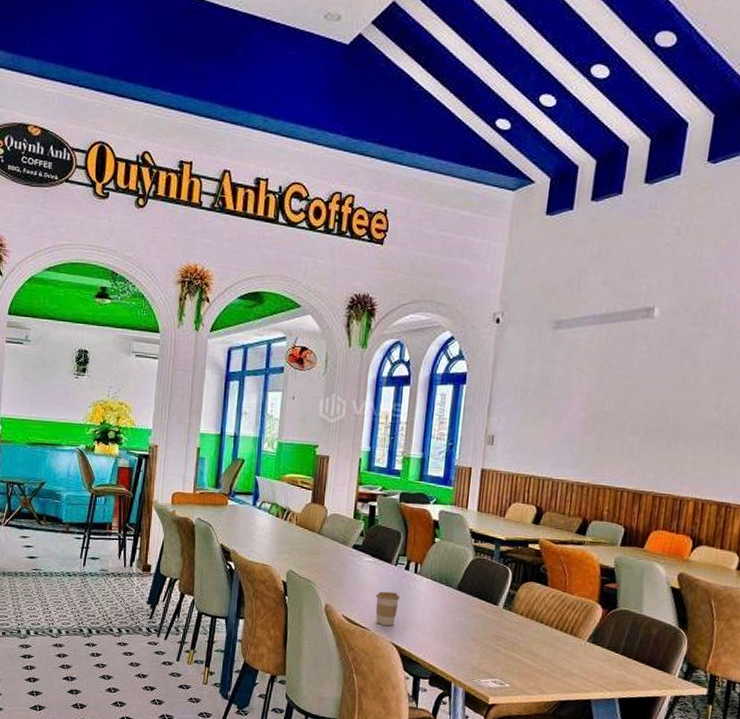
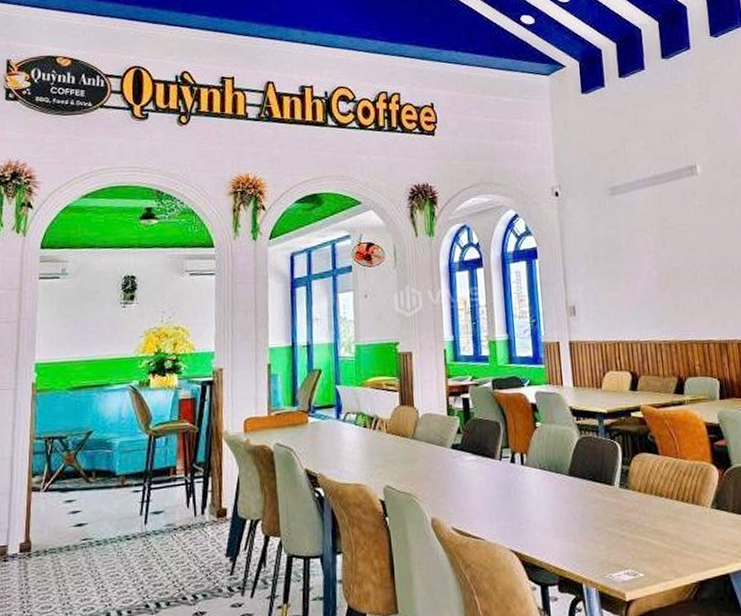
coffee cup: present [375,591,400,626] -> none [484,490,511,531]

